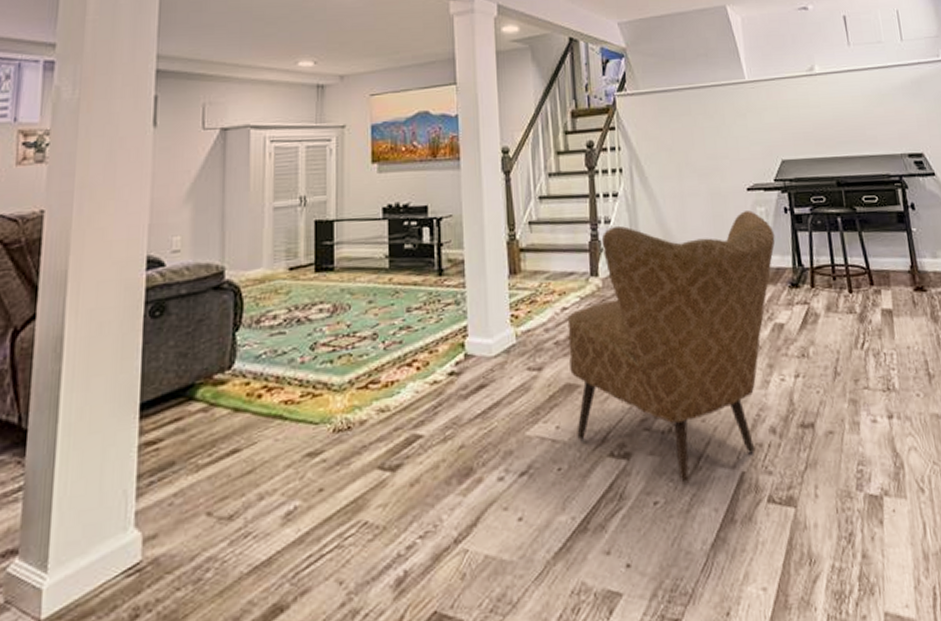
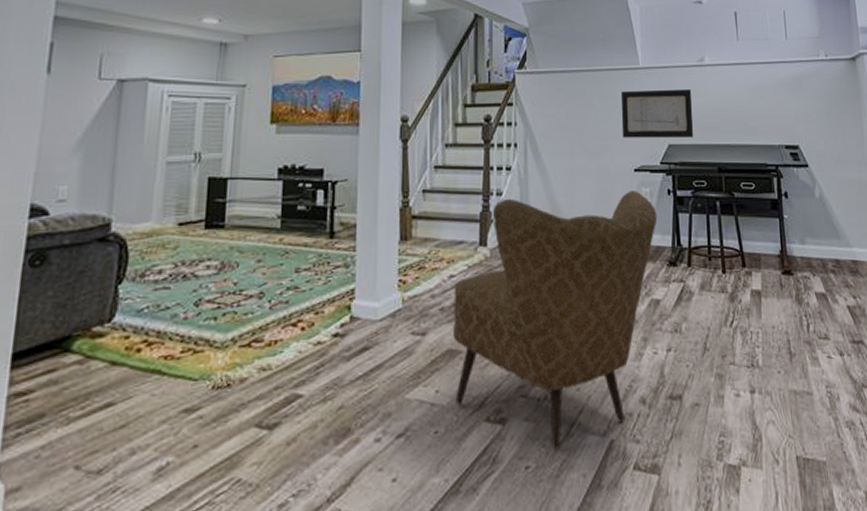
wall art: none [727,101,809,156] -> present [620,89,694,138]

